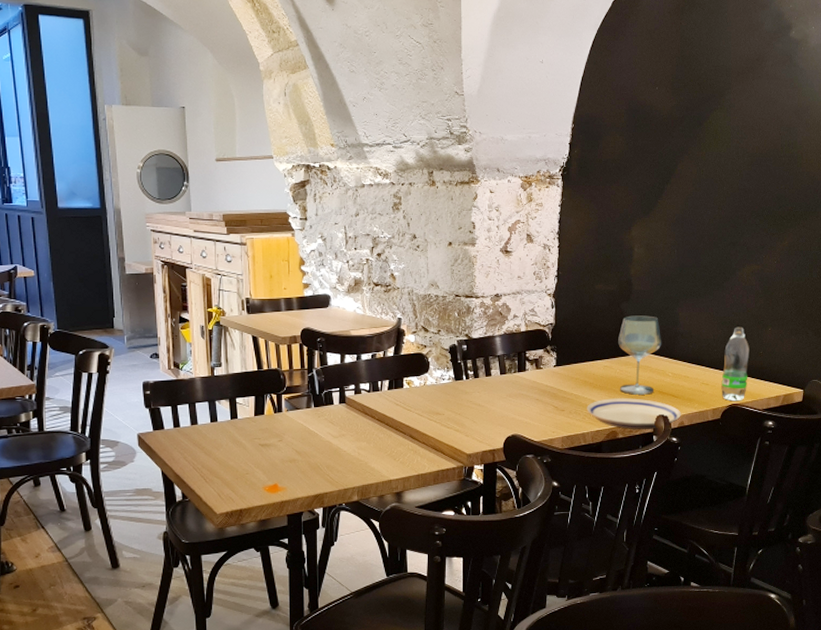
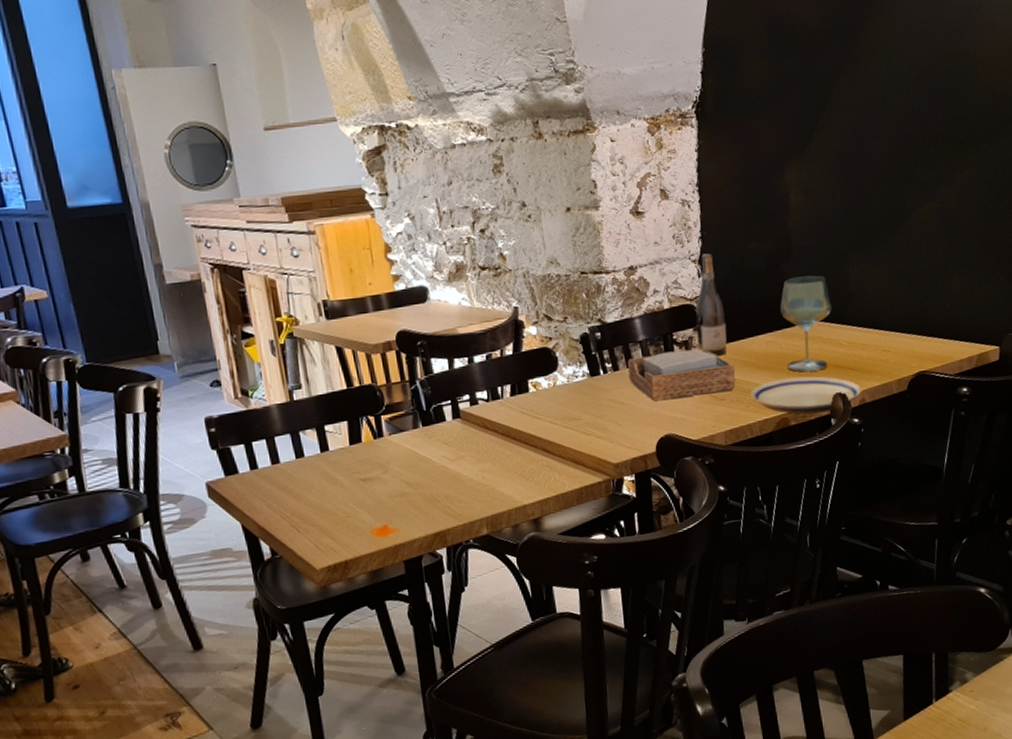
napkin holder: none [487,366,575,406] -> present [628,348,736,402]
wine bottle: none [546,289,572,374] -> present [695,253,727,356]
bottle: present [721,327,751,401] -> none [904,278,936,368]

